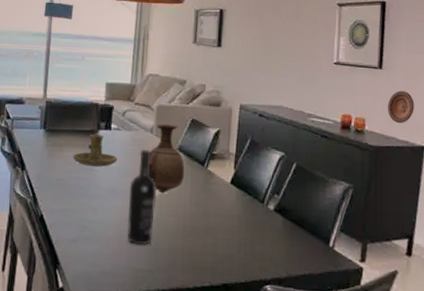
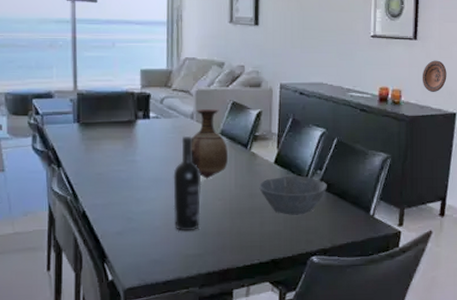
candle holder: present [73,134,118,167] -> none [111,125,159,157]
bowl: none [214,198,284,240] -> present [259,175,327,215]

